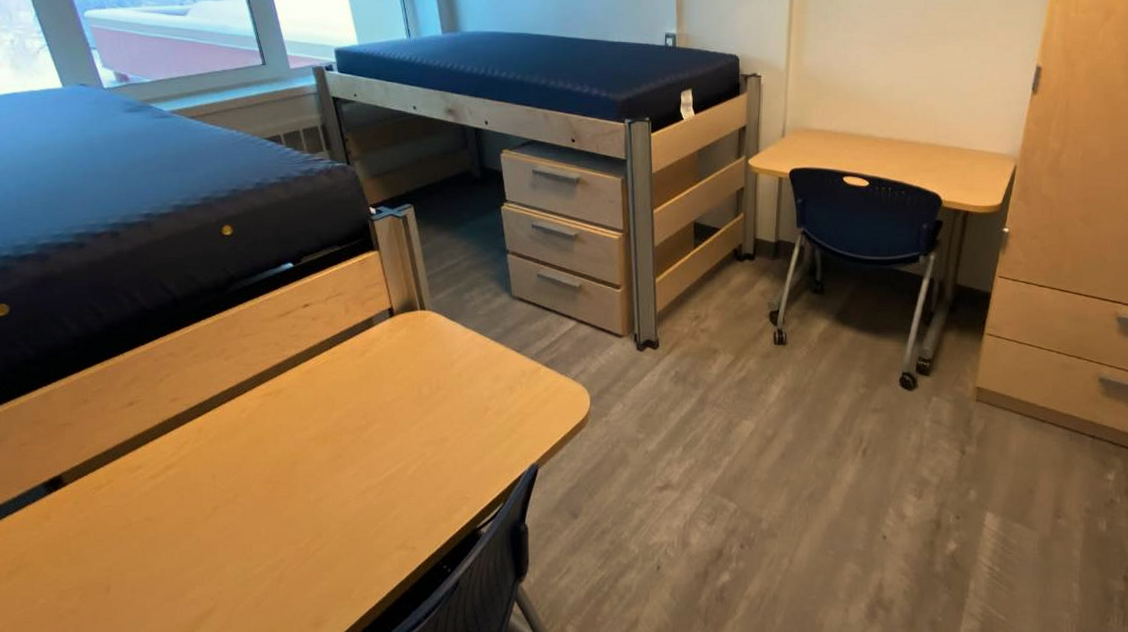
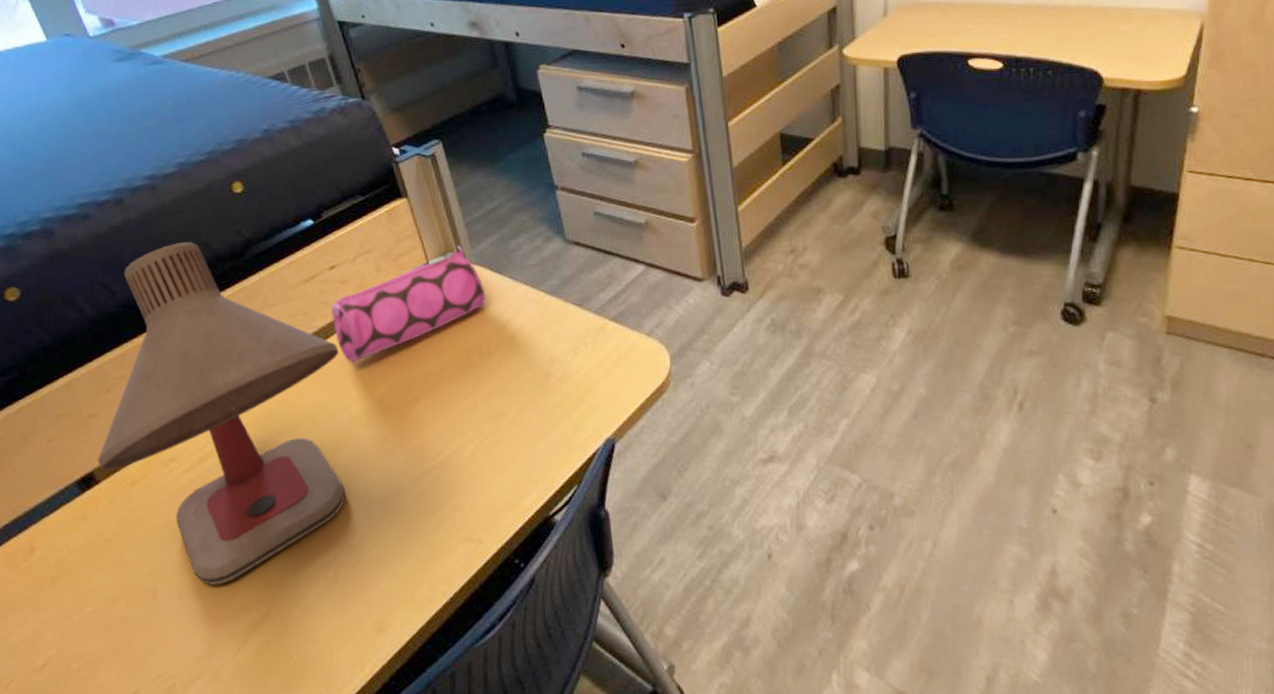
desk lamp: none [67,274,305,581] -> present [98,242,346,585]
pencil case: none [301,294,440,389] -> present [331,245,486,363]

